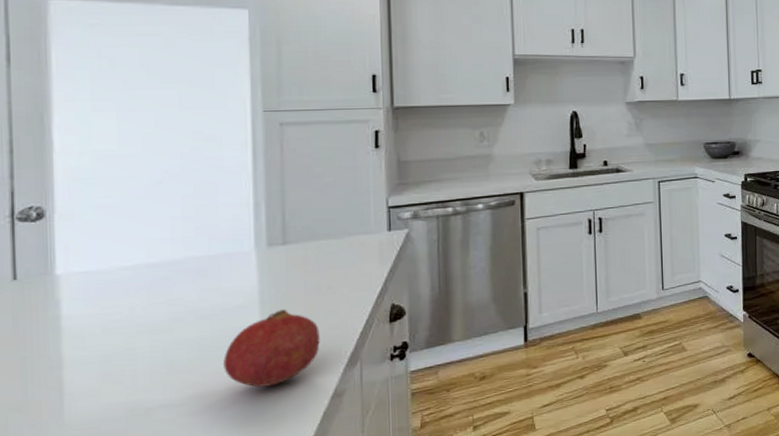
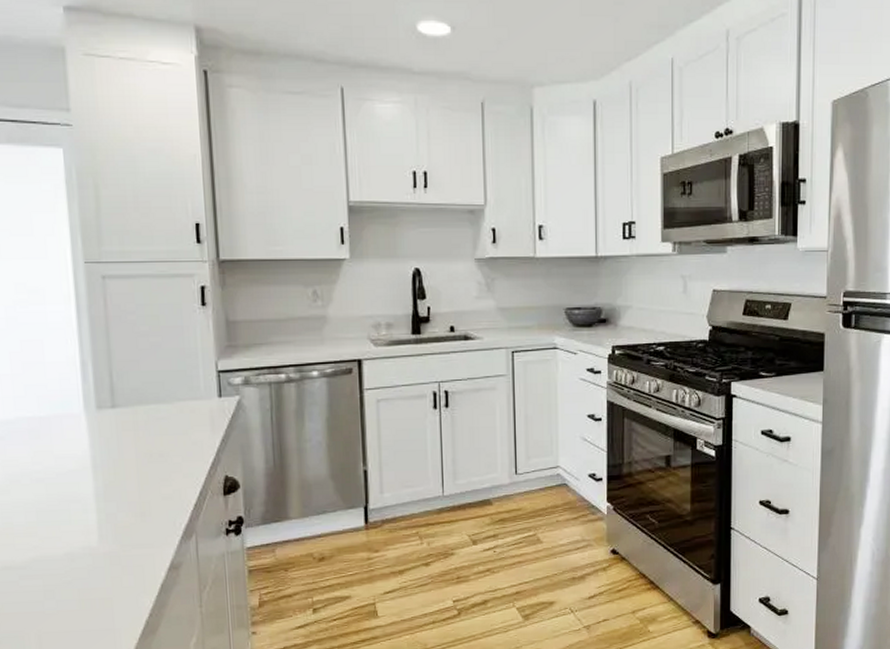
fruit: present [222,310,320,388] -> none [59,476,154,555]

